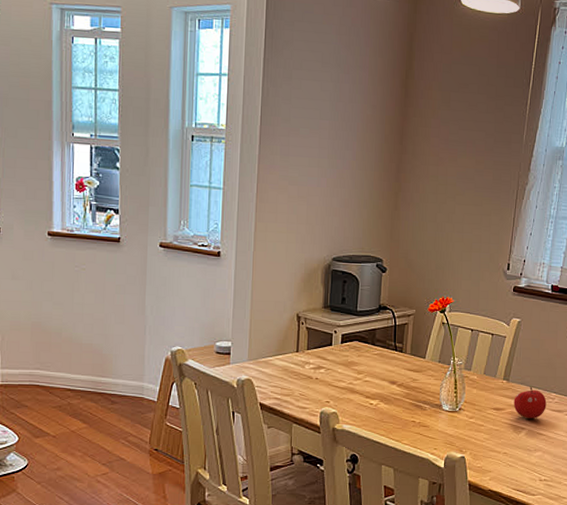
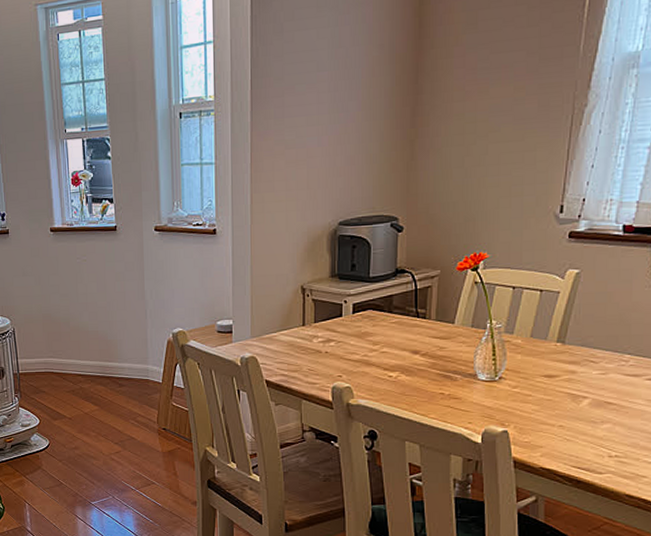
fruit: present [513,387,547,419] -> none [571,349,618,386]

